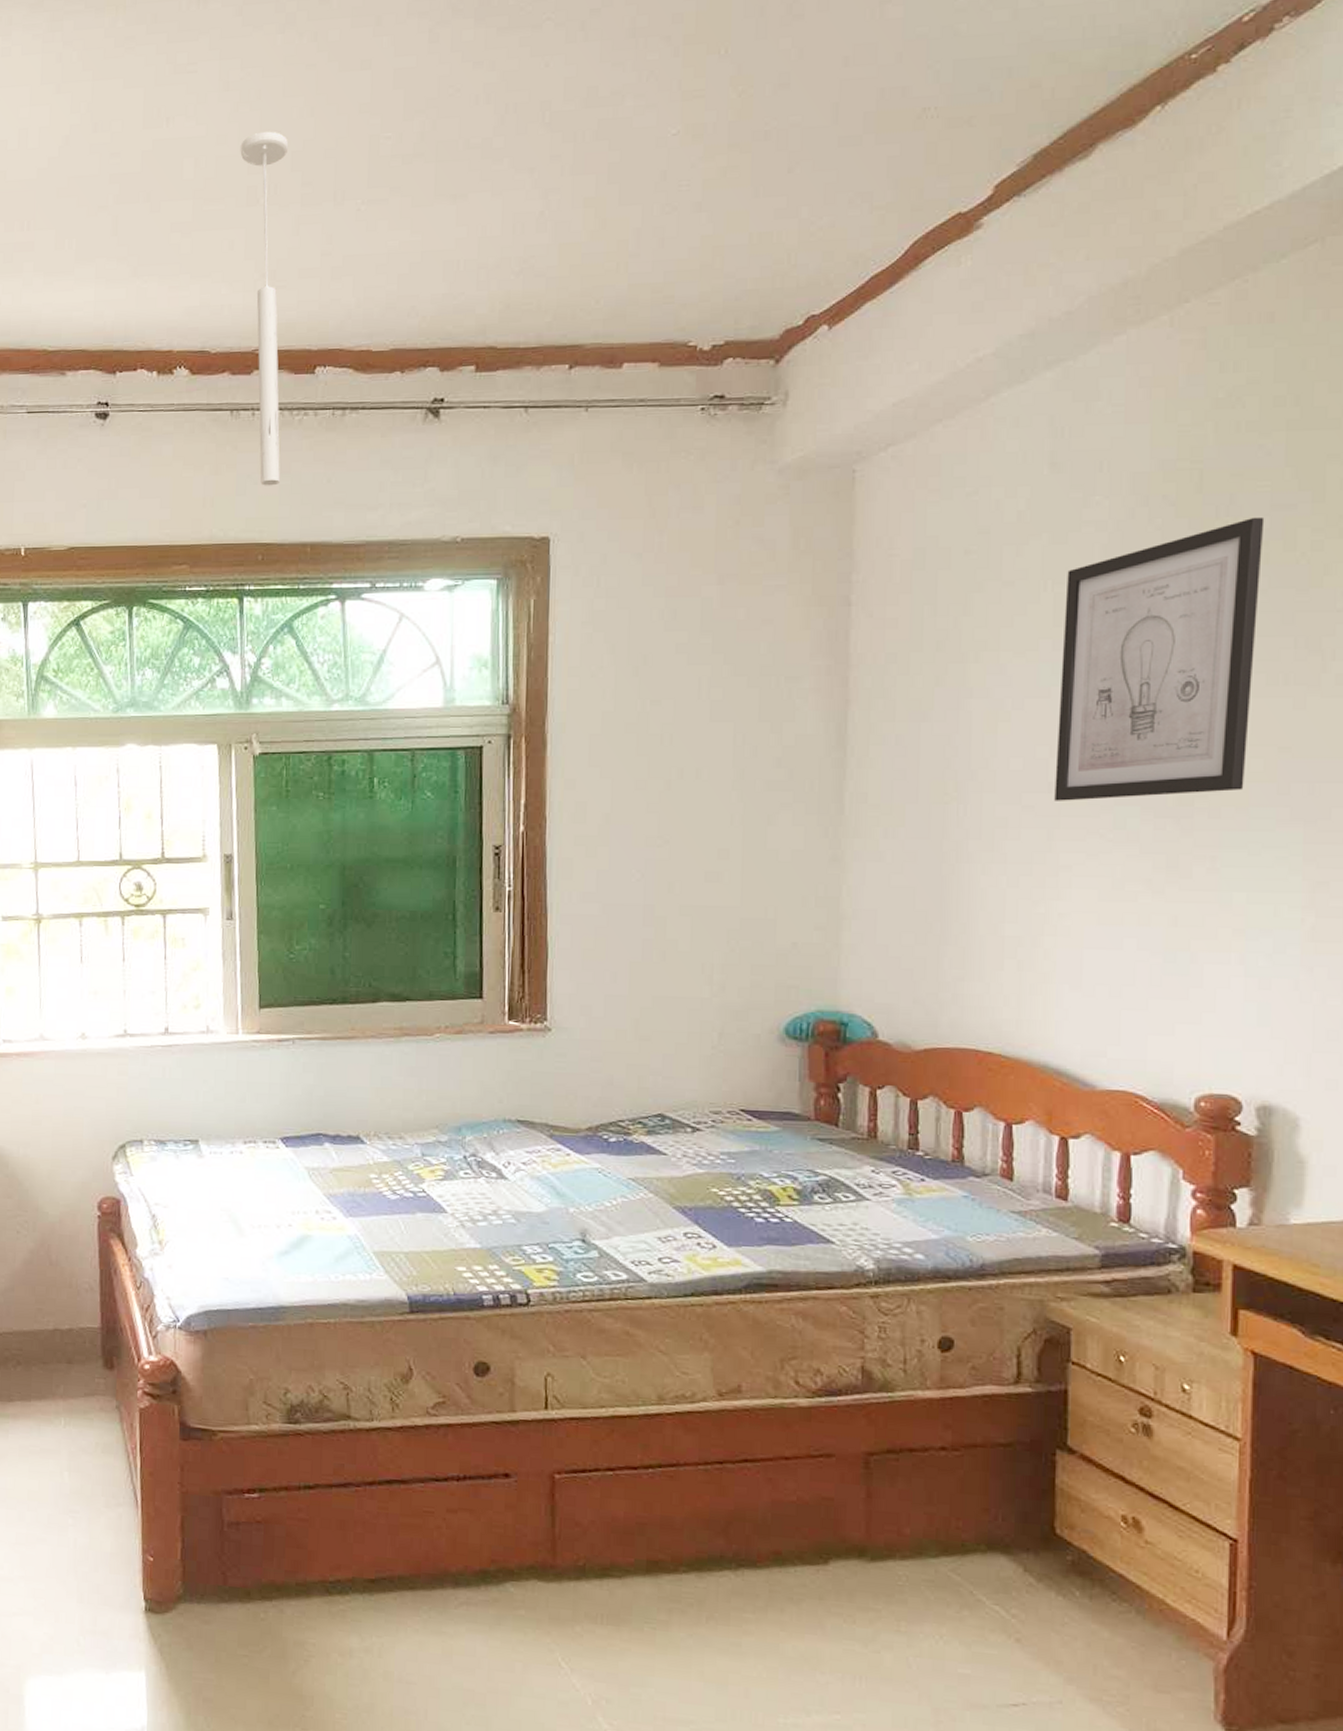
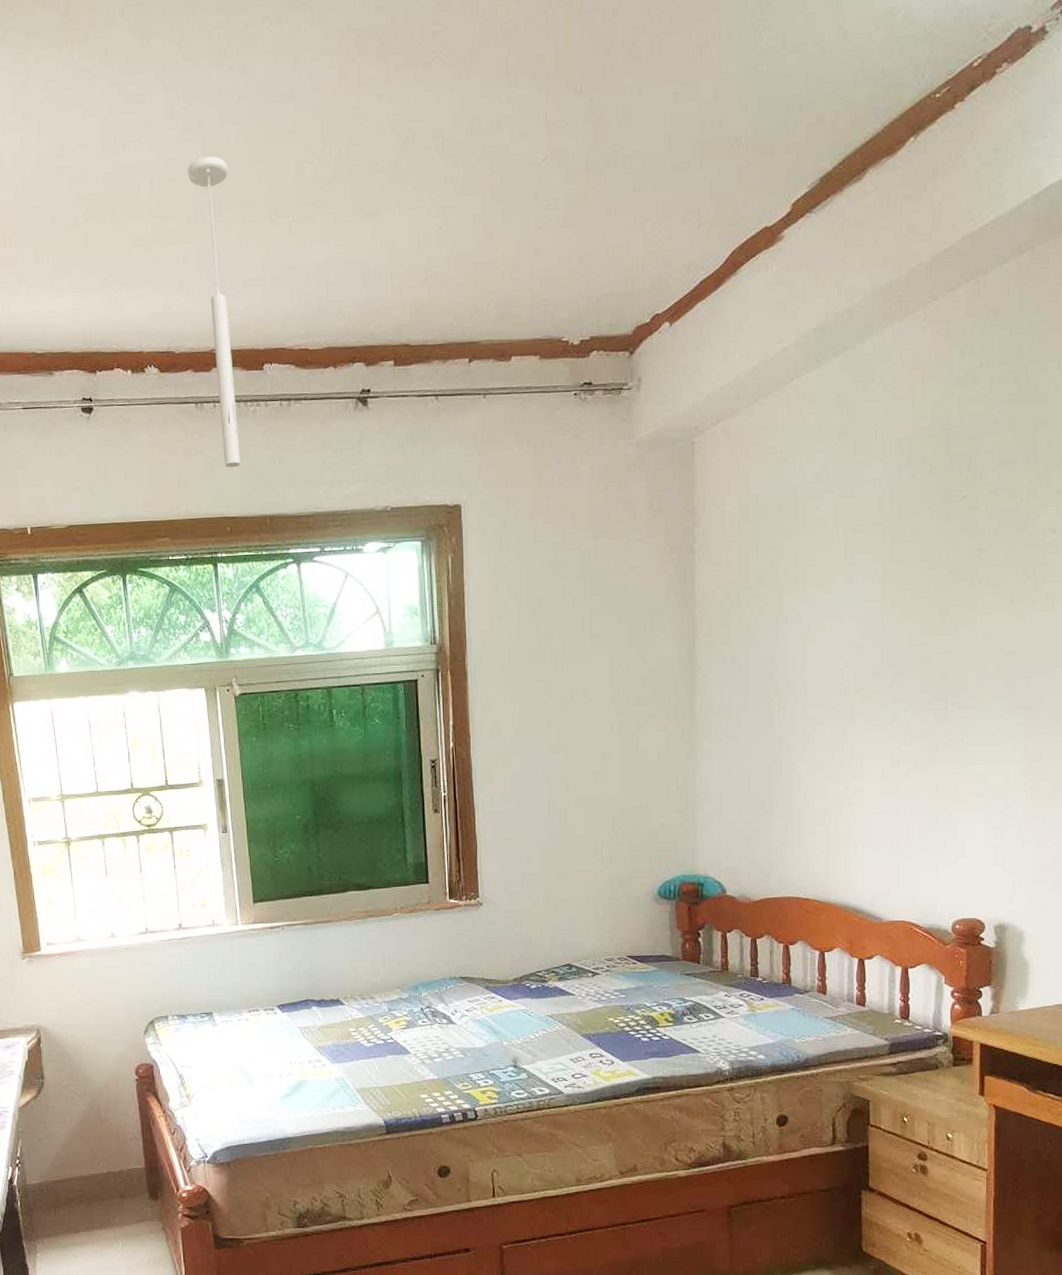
wall art: present [1054,516,1265,801] -> none [848,472,994,702]

